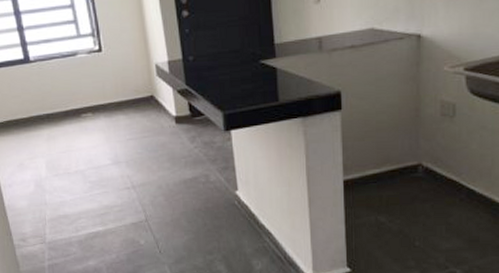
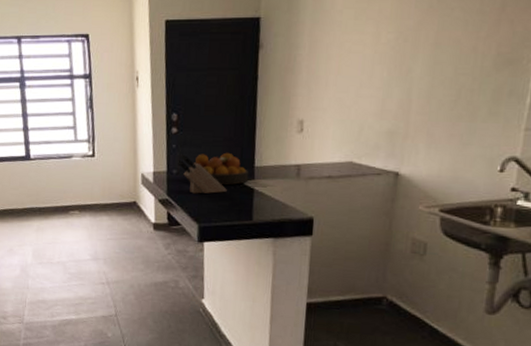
knife block: none [193,38,249,80] -> present [178,154,227,194]
fruit bowl: none [212,31,270,68] -> present [195,152,249,186]

